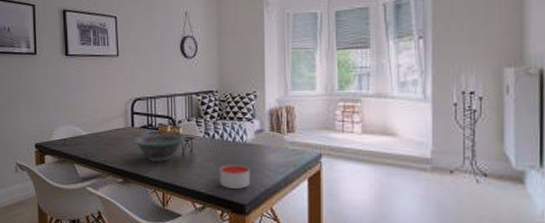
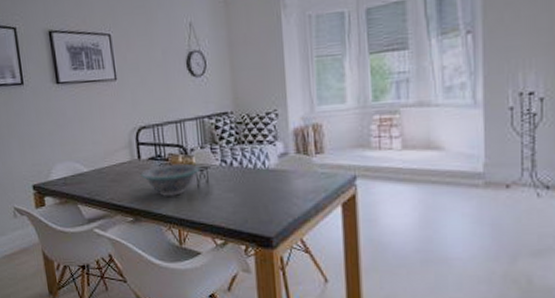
candle: present [219,164,251,189] -> none [240,193,277,221]

